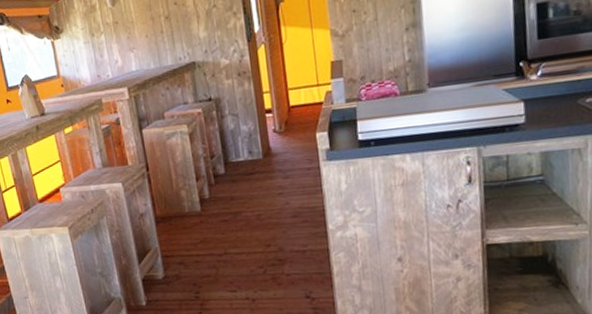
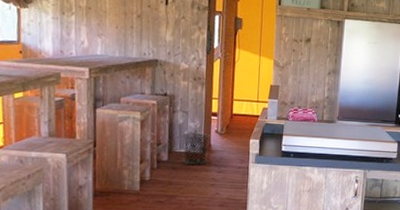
waste bin: none [236,135,269,175] -> present [182,133,210,165]

